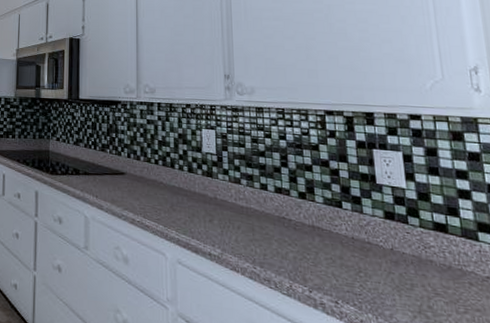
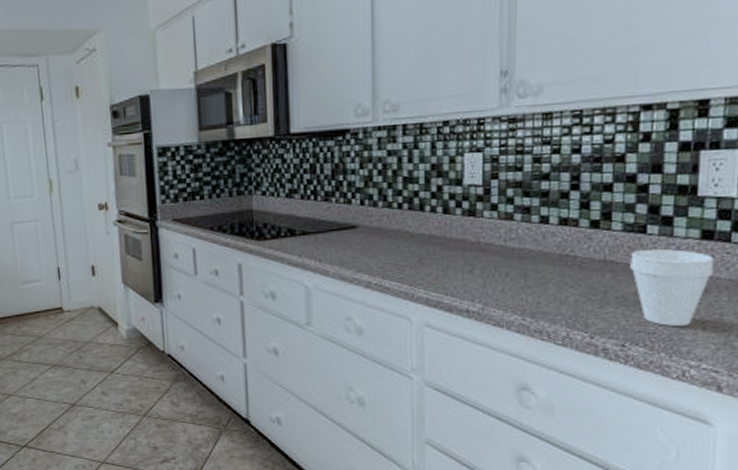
cup: none [332,221,399,292] -> present [630,249,714,326]

